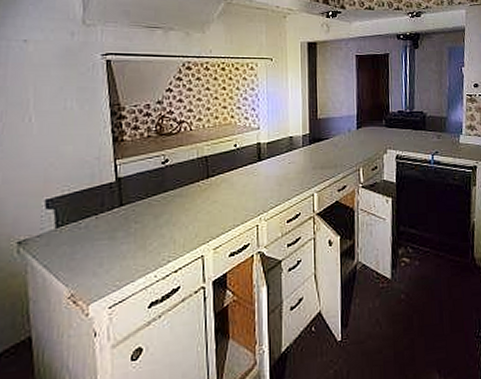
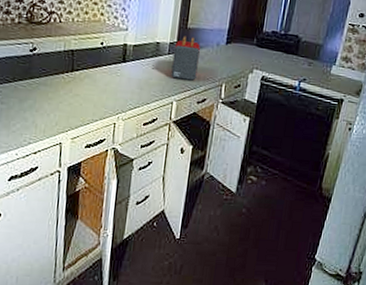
toaster: none [307,126,333,170] -> present [171,36,200,81]

